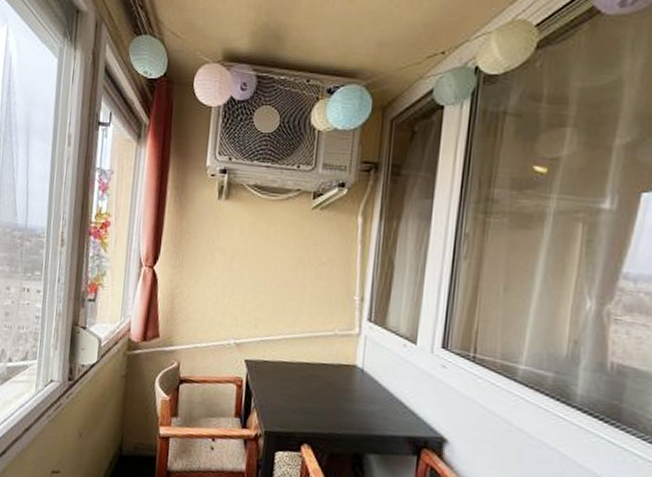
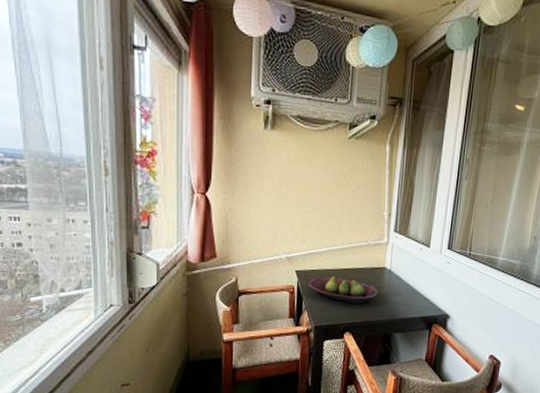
fruit bowl: none [258,370,347,410] -> present [308,275,378,304]

